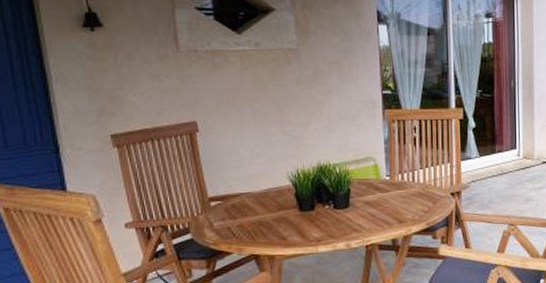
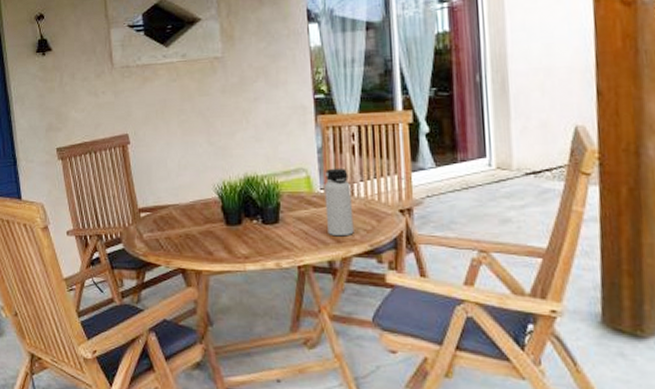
water bottle: none [390,157,414,218] -> present [324,168,354,237]

